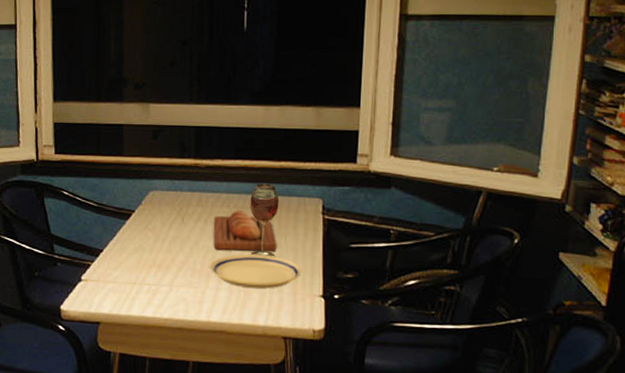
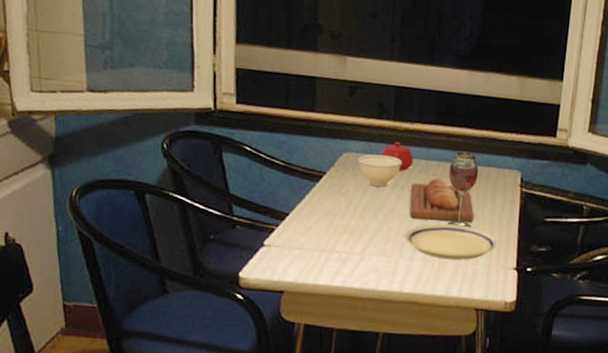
bowl: none [163,191,205,222] -> present [357,154,403,187]
teapot: none [184,178,216,205] -> present [381,141,414,171]

